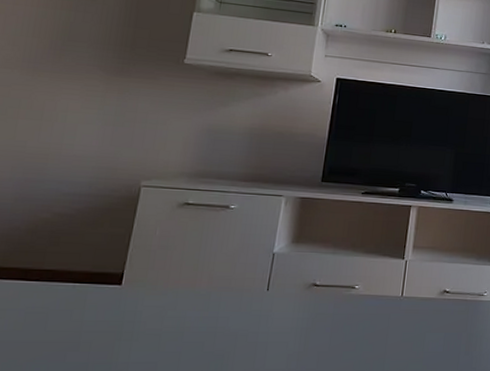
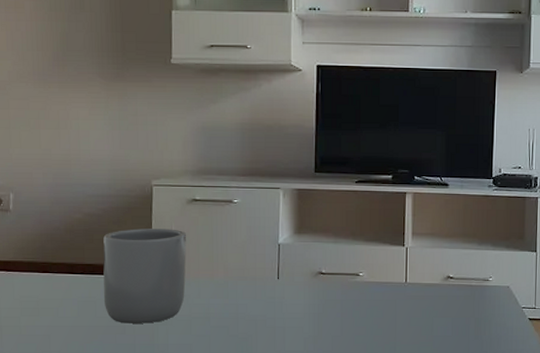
mug: none [58,232,172,339] -> present [103,229,187,323]

